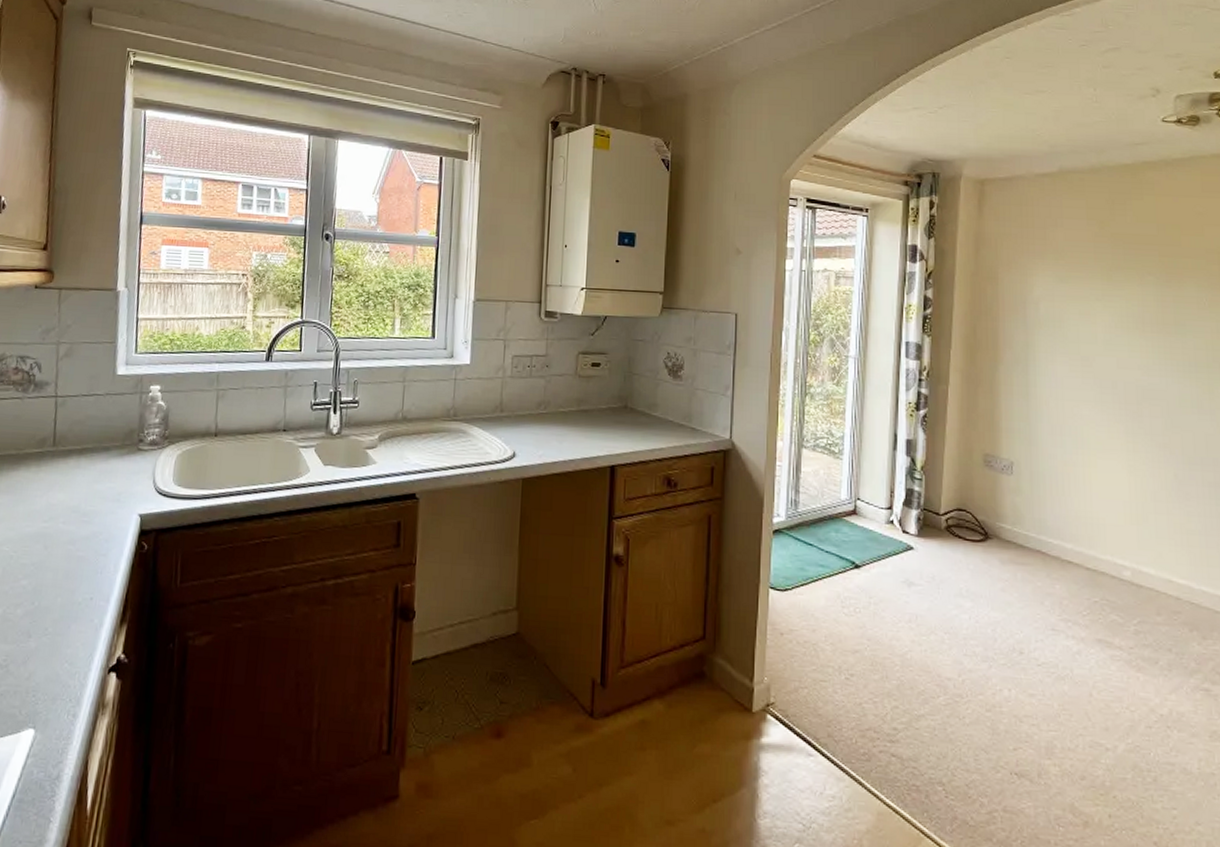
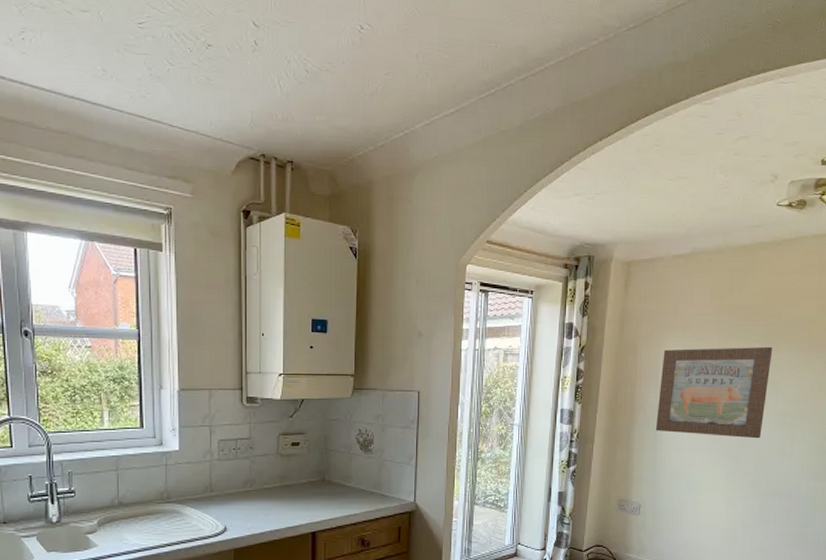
wall art: none [1026,279,1174,391] -> present [655,346,773,439]

